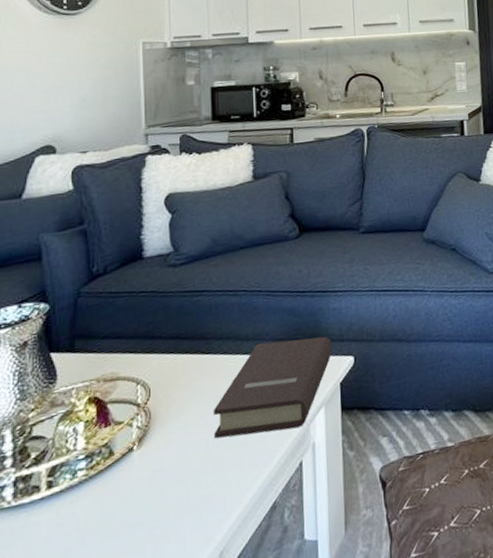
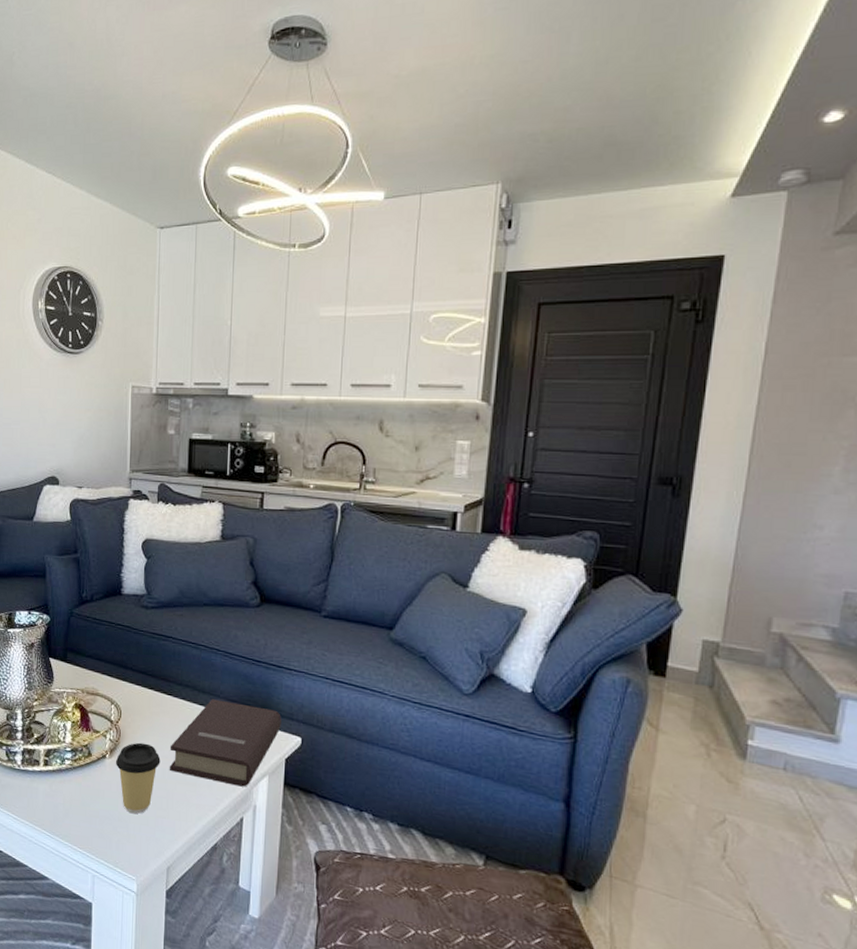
coffee cup: none [145,416,203,507] -> present [115,742,161,814]

